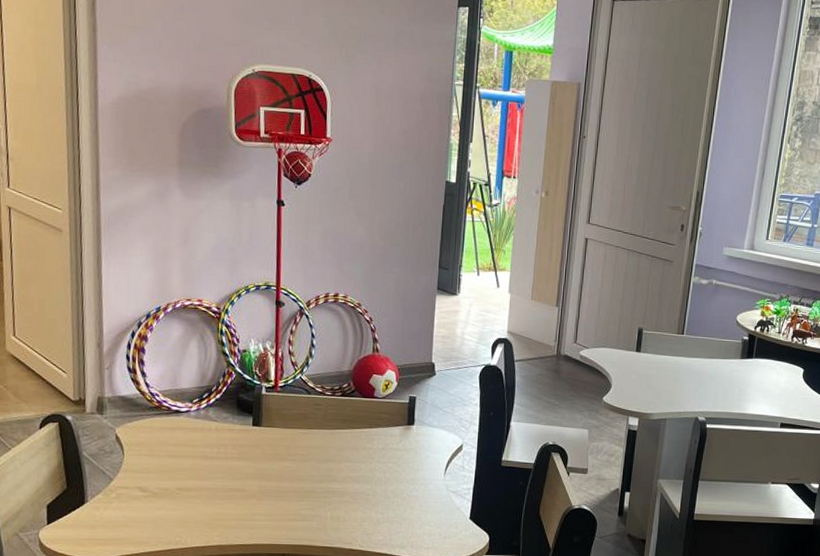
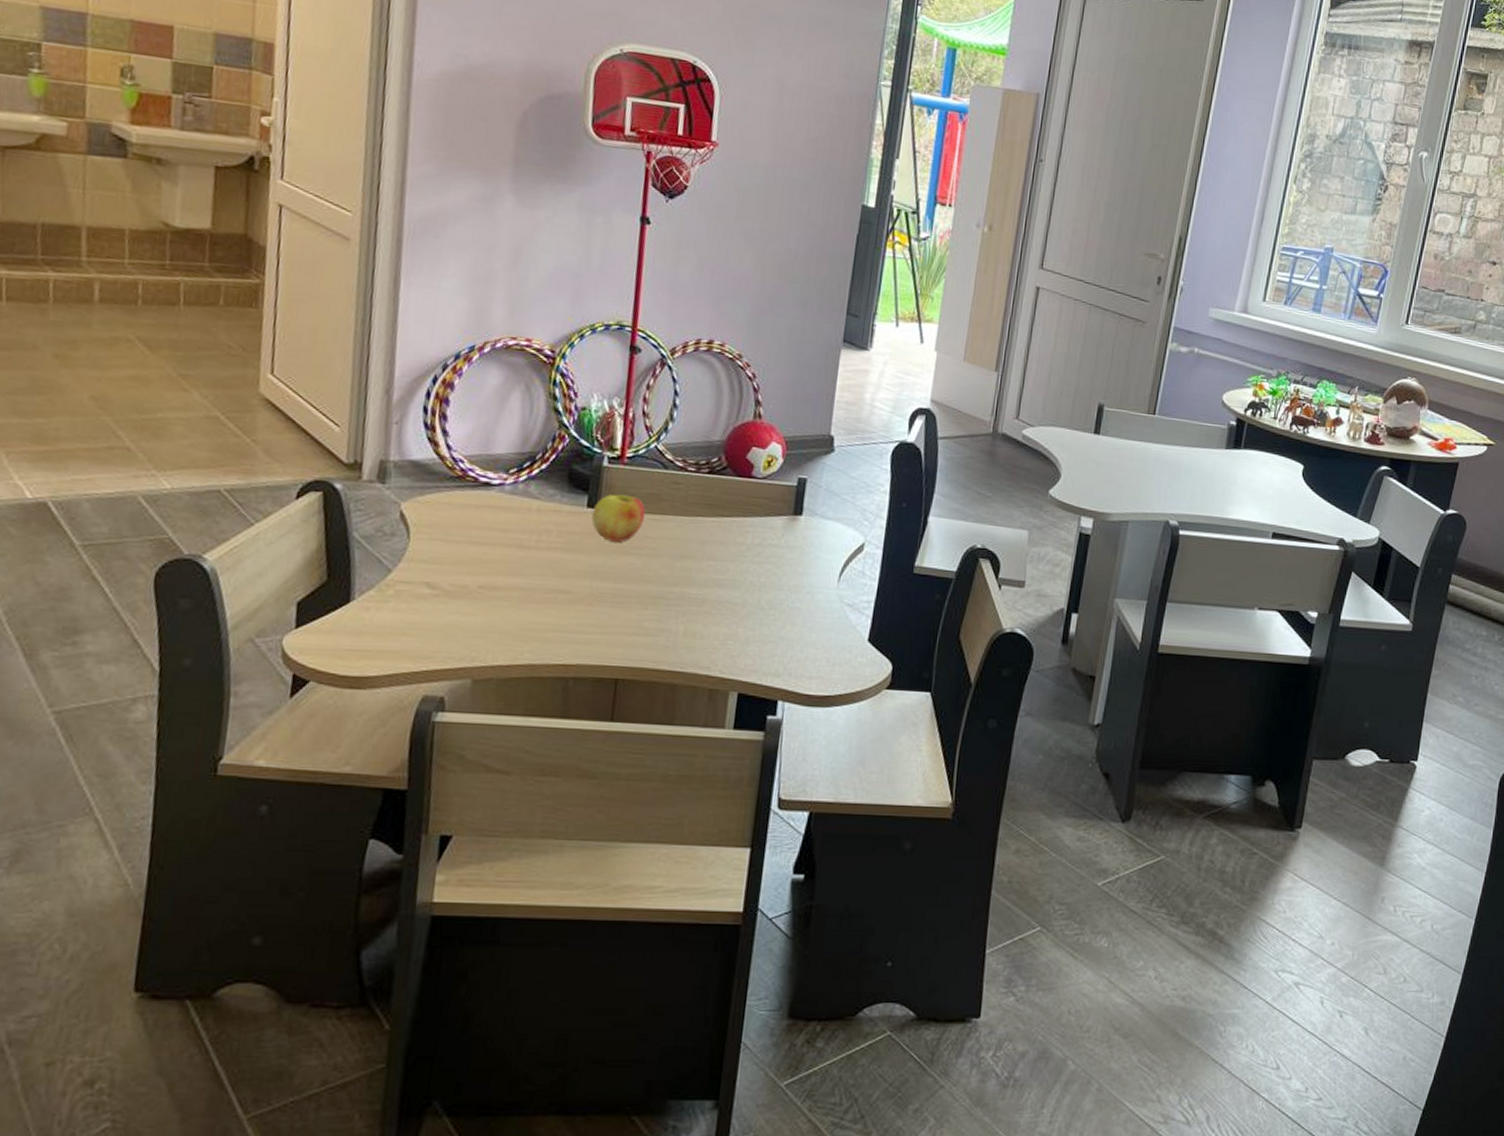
apple: none [256,415,296,451] -> present [591,494,645,543]

